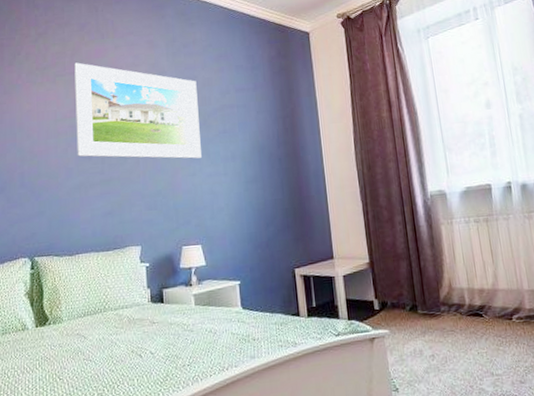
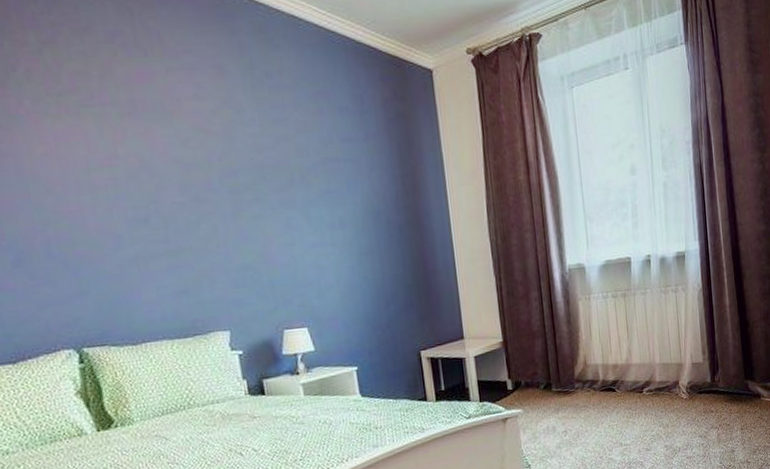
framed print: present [74,62,202,159] -> none [106,88,301,225]

